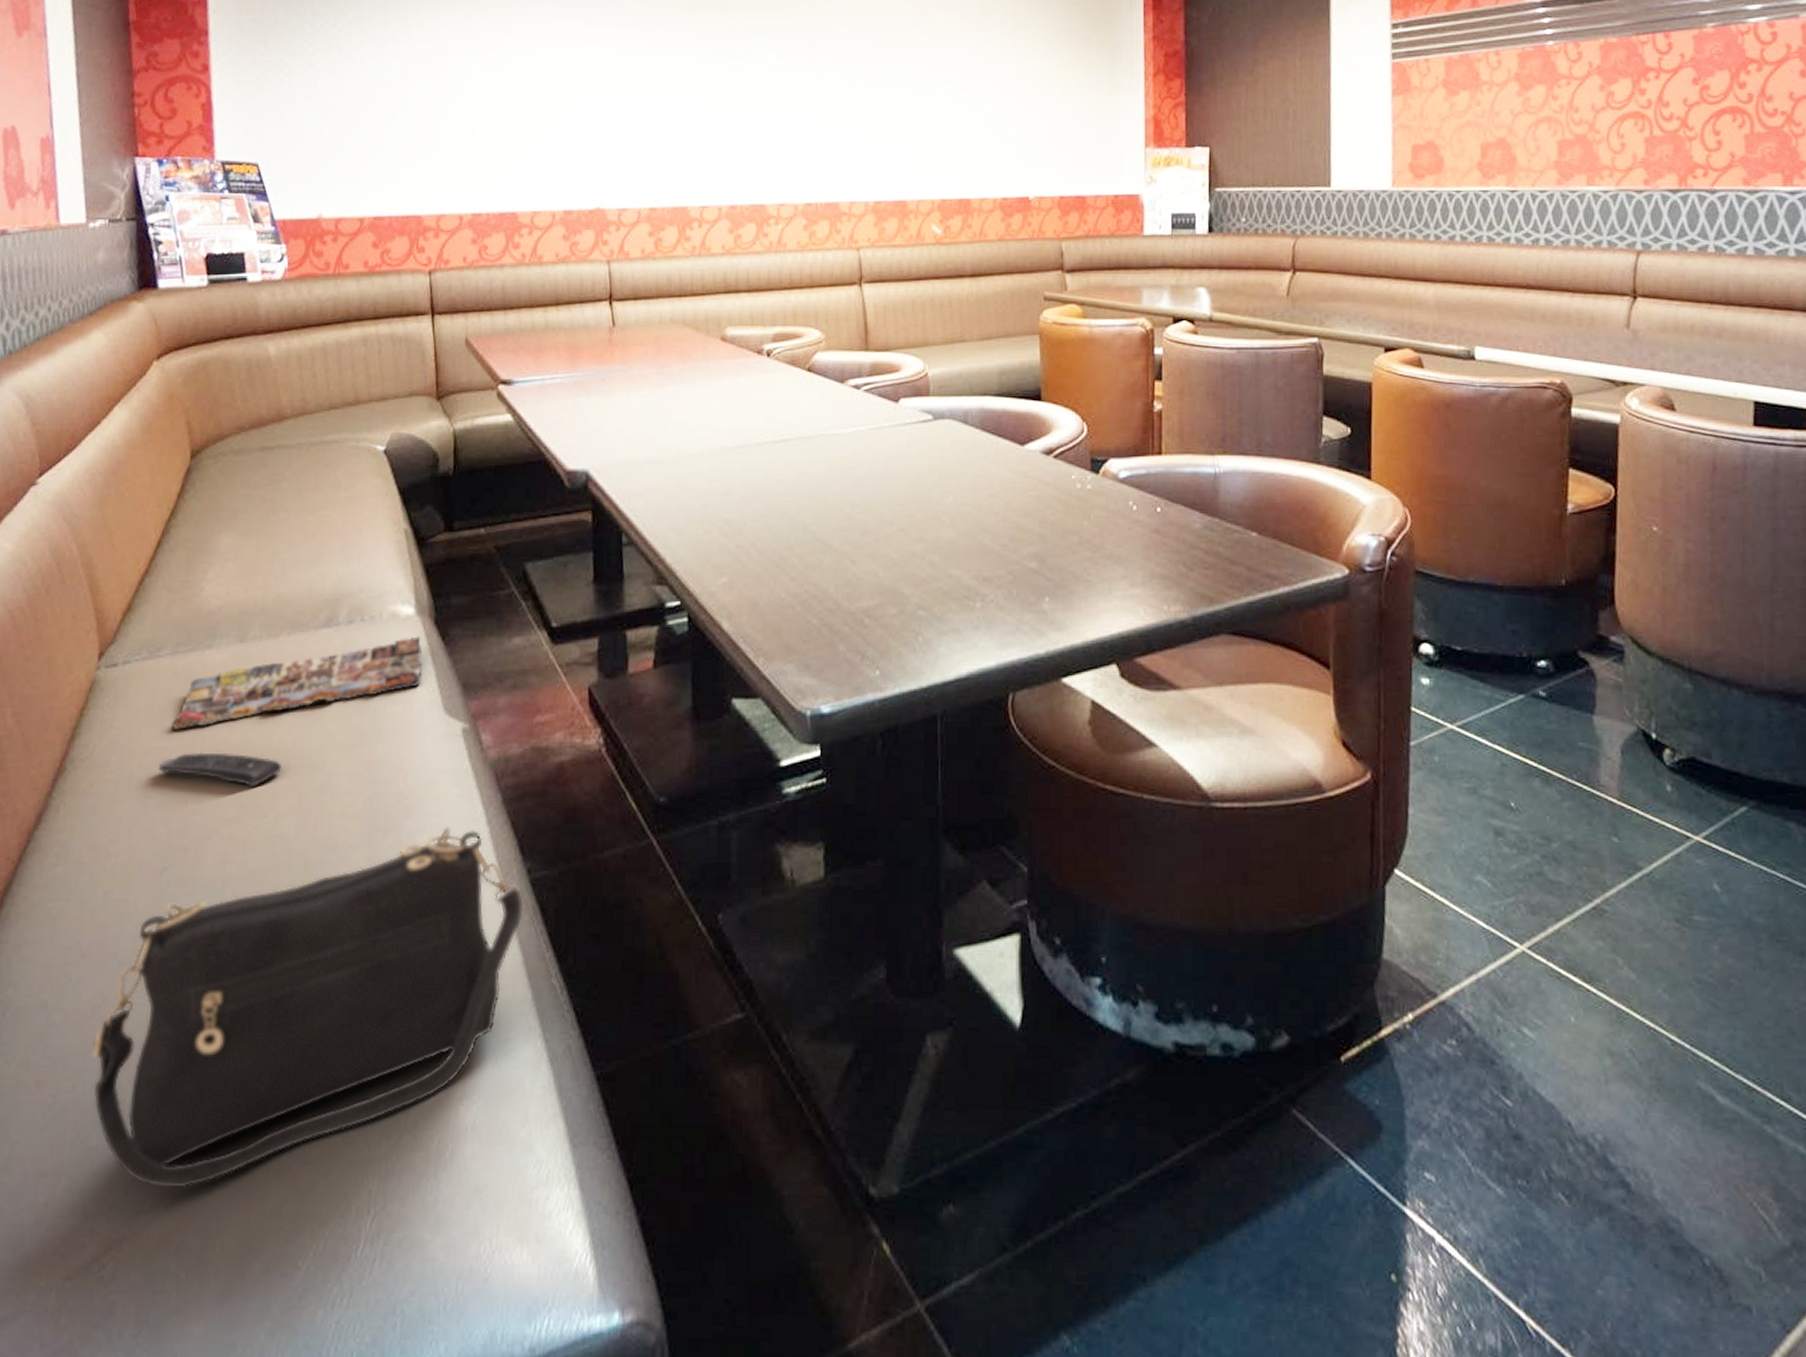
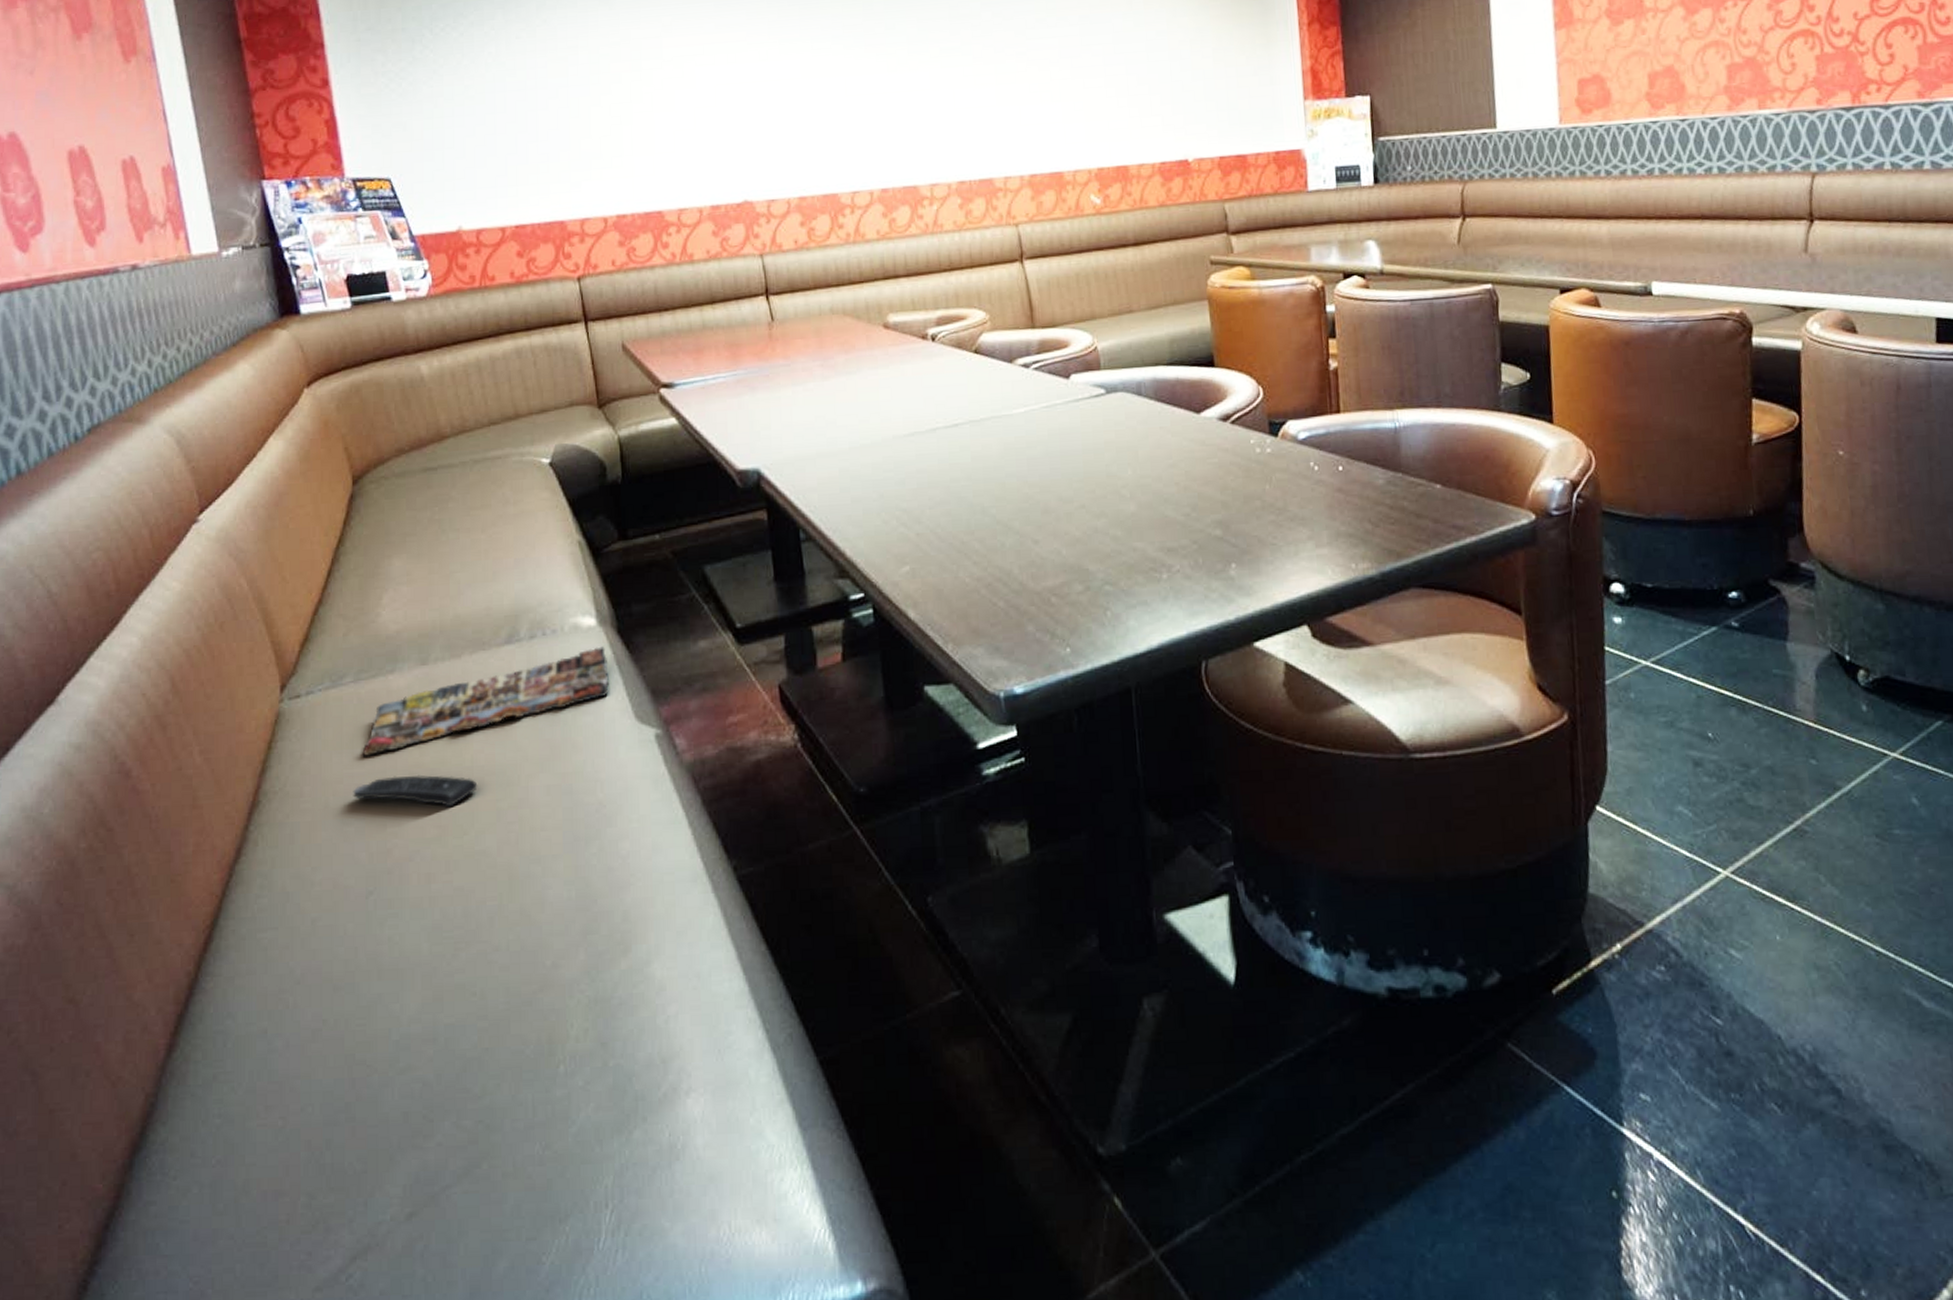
handbag: present [92,826,524,1189] -> none [317,830,733,1198]

